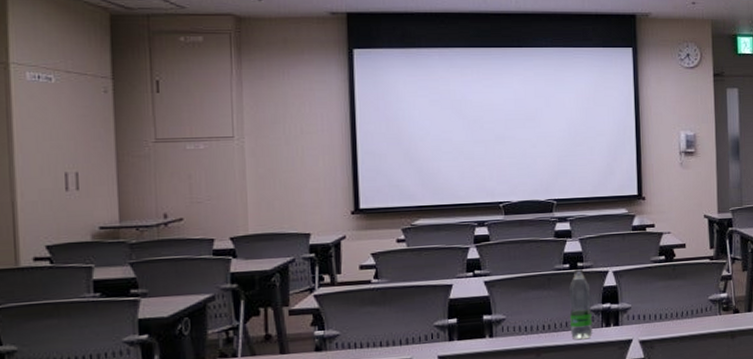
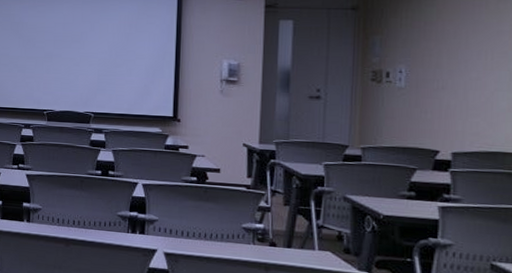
bottle: present [568,269,593,340] -> none [97,177,120,241]

